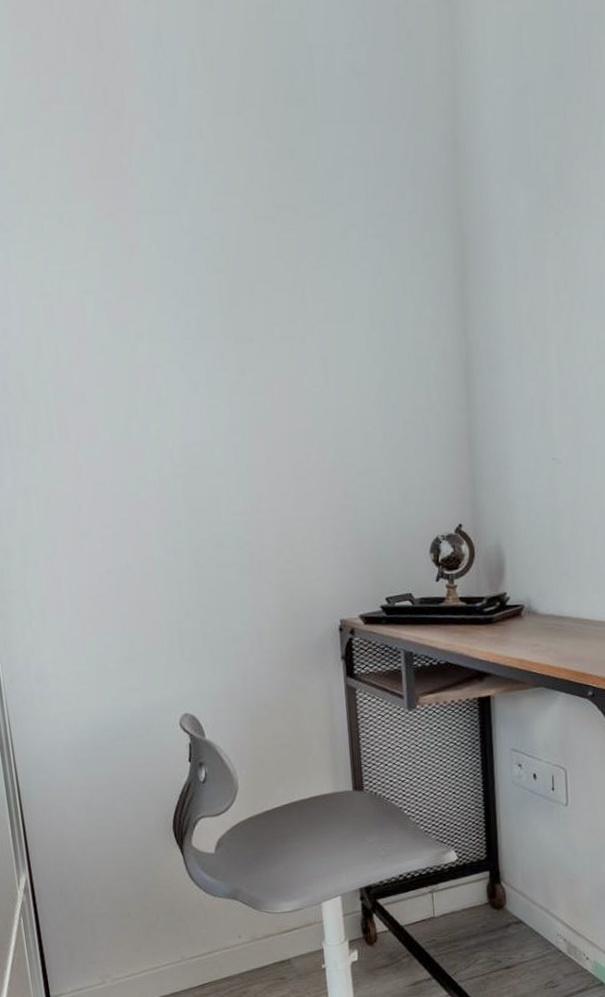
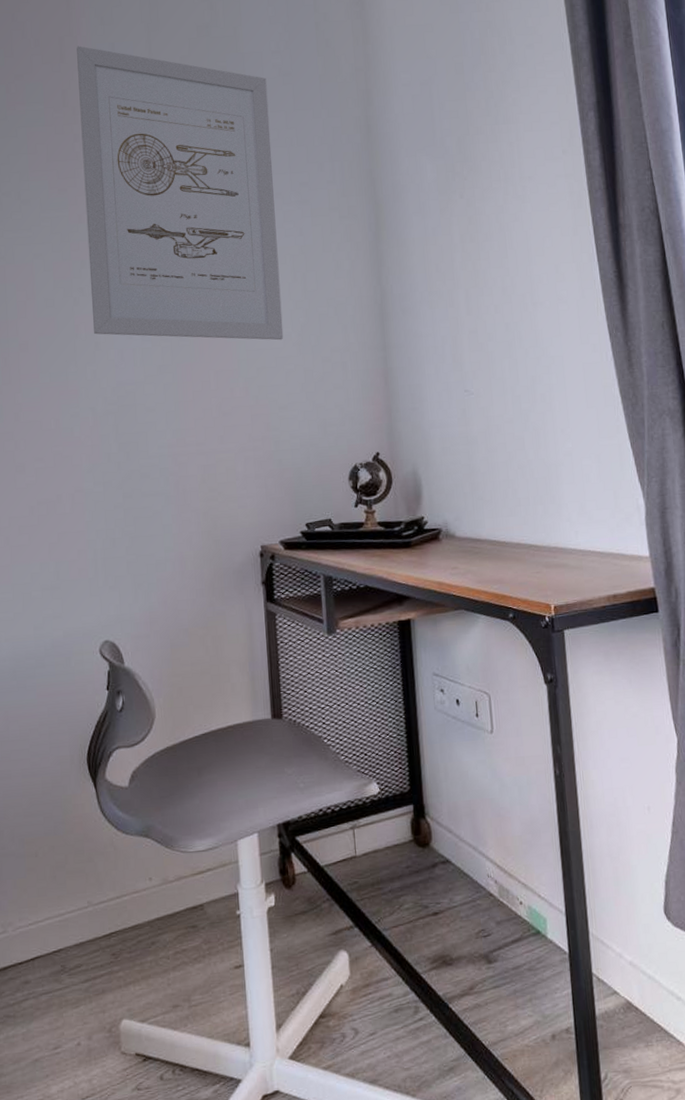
wall art: none [116,28,362,399] -> present [77,46,284,341]

